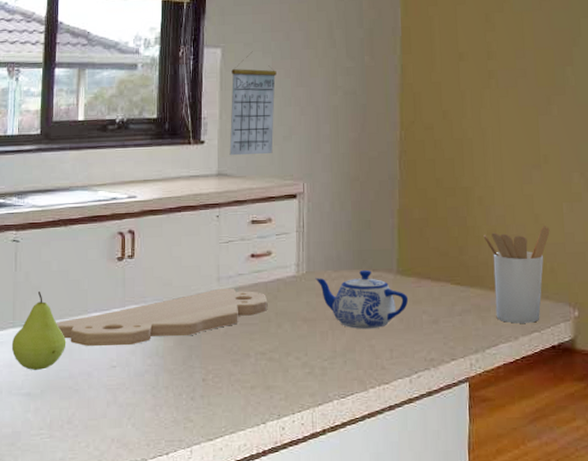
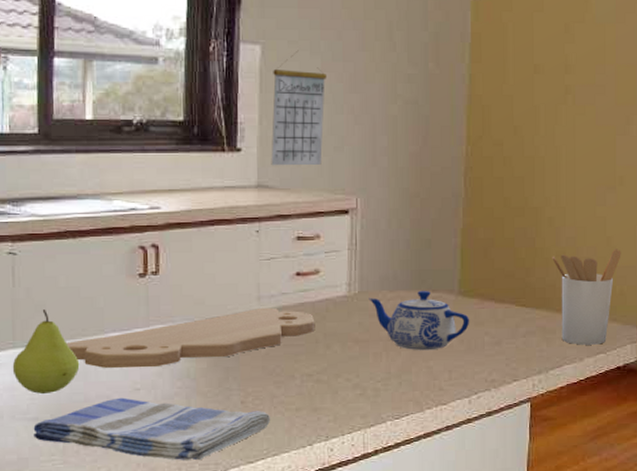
dish towel: none [26,374,228,436] -> present [33,397,270,460]

